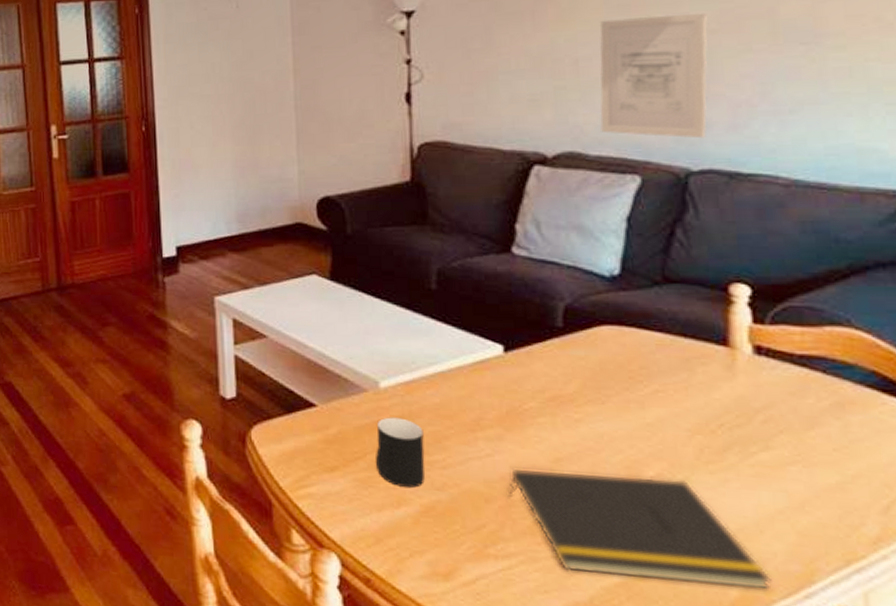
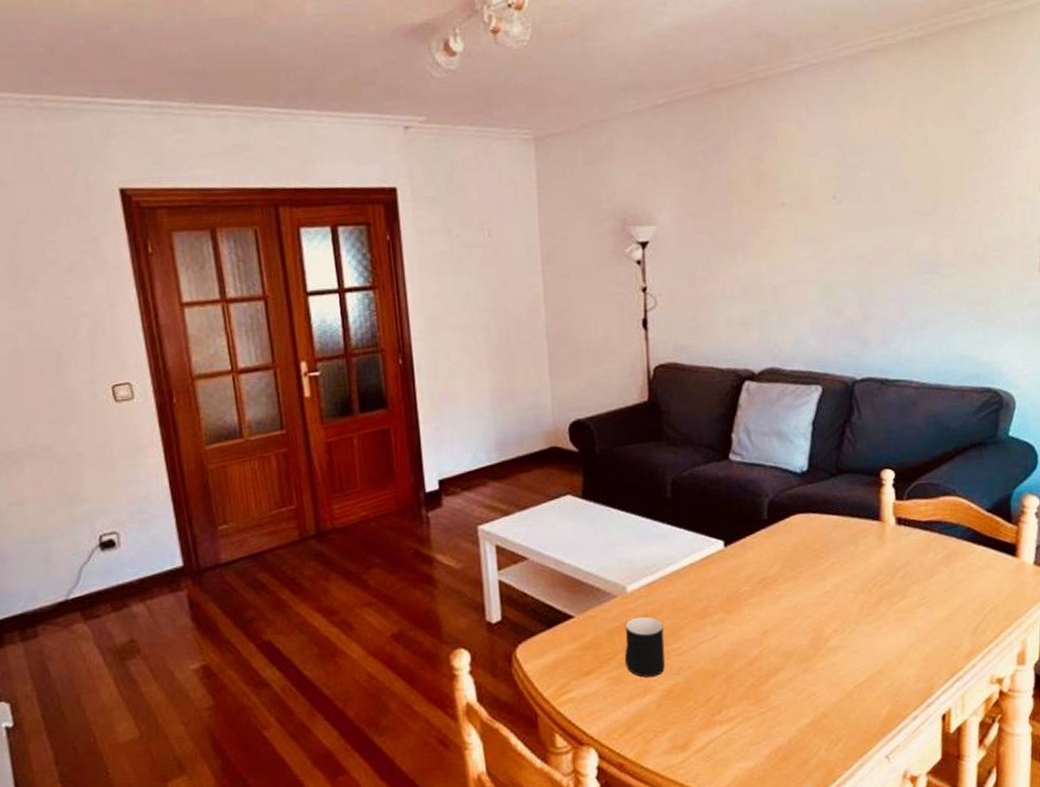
notepad: present [507,468,772,591] -> none [729,631,907,723]
wall art: present [599,14,708,139] -> none [791,247,867,353]

